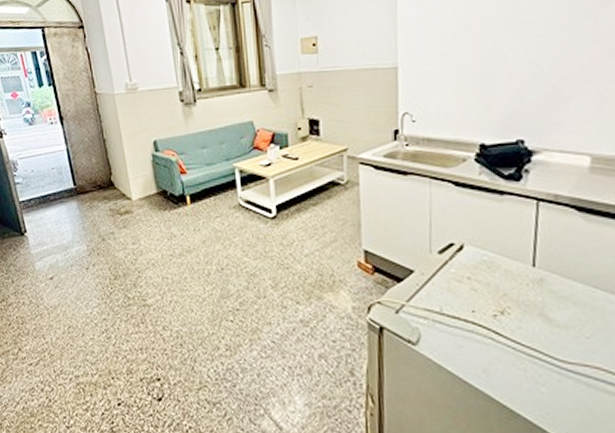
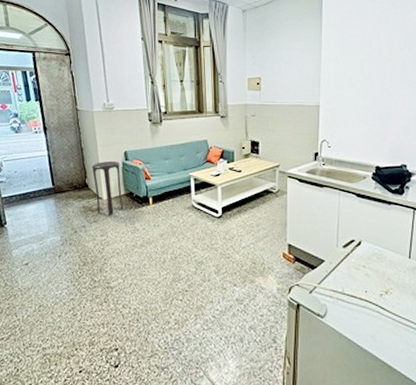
stool: none [116,152,157,219] -> present [91,160,124,215]

